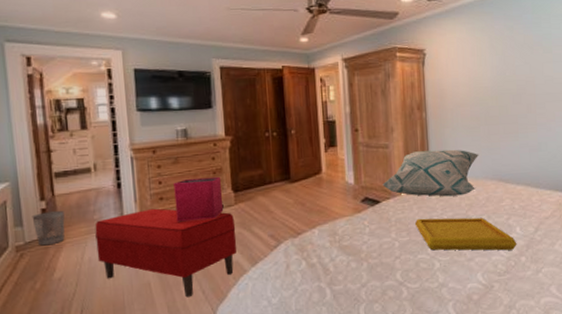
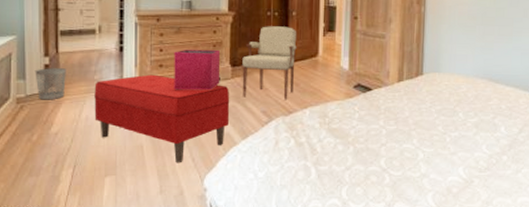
armchair: none [244,146,300,223] -> present [242,26,297,101]
decorative pillow: present [382,149,480,197] -> none [376,44,473,91]
serving tray: present [414,217,517,251] -> none [403,109,500,148]

